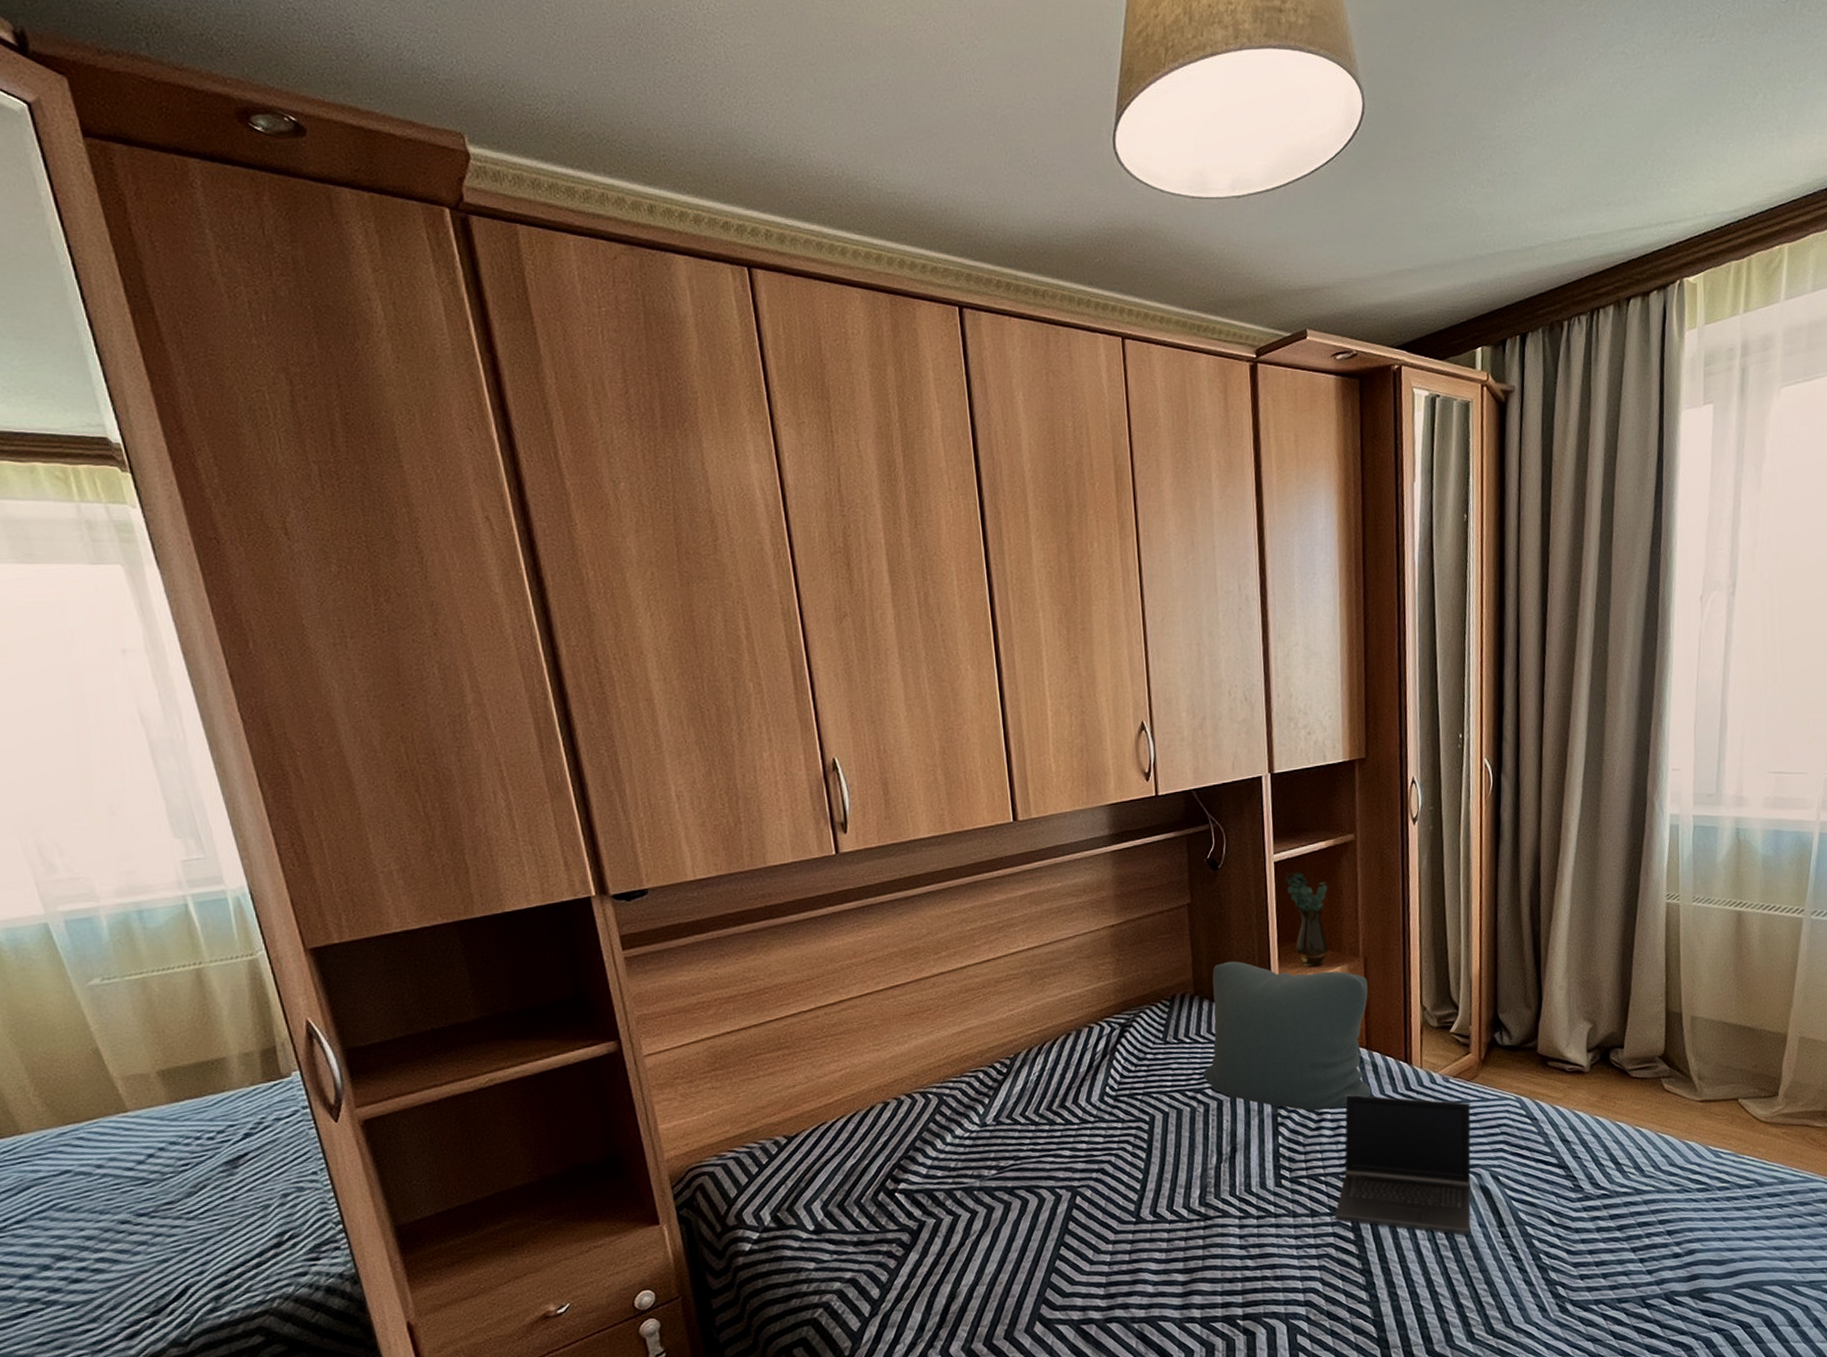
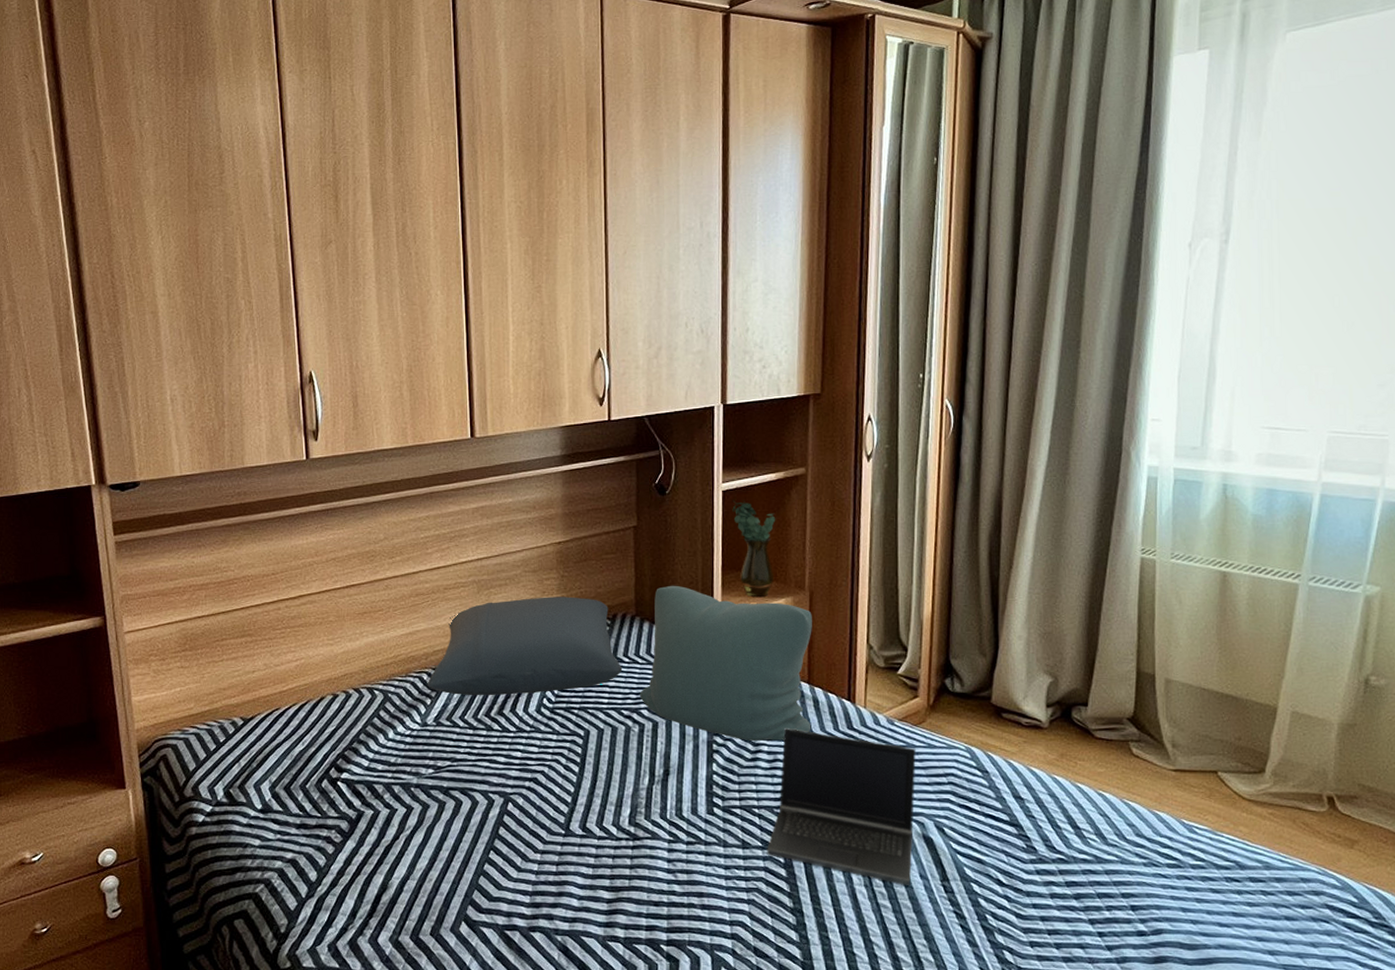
pillow: none [983,980,1185,1092] -> present [427,596,623,695]

